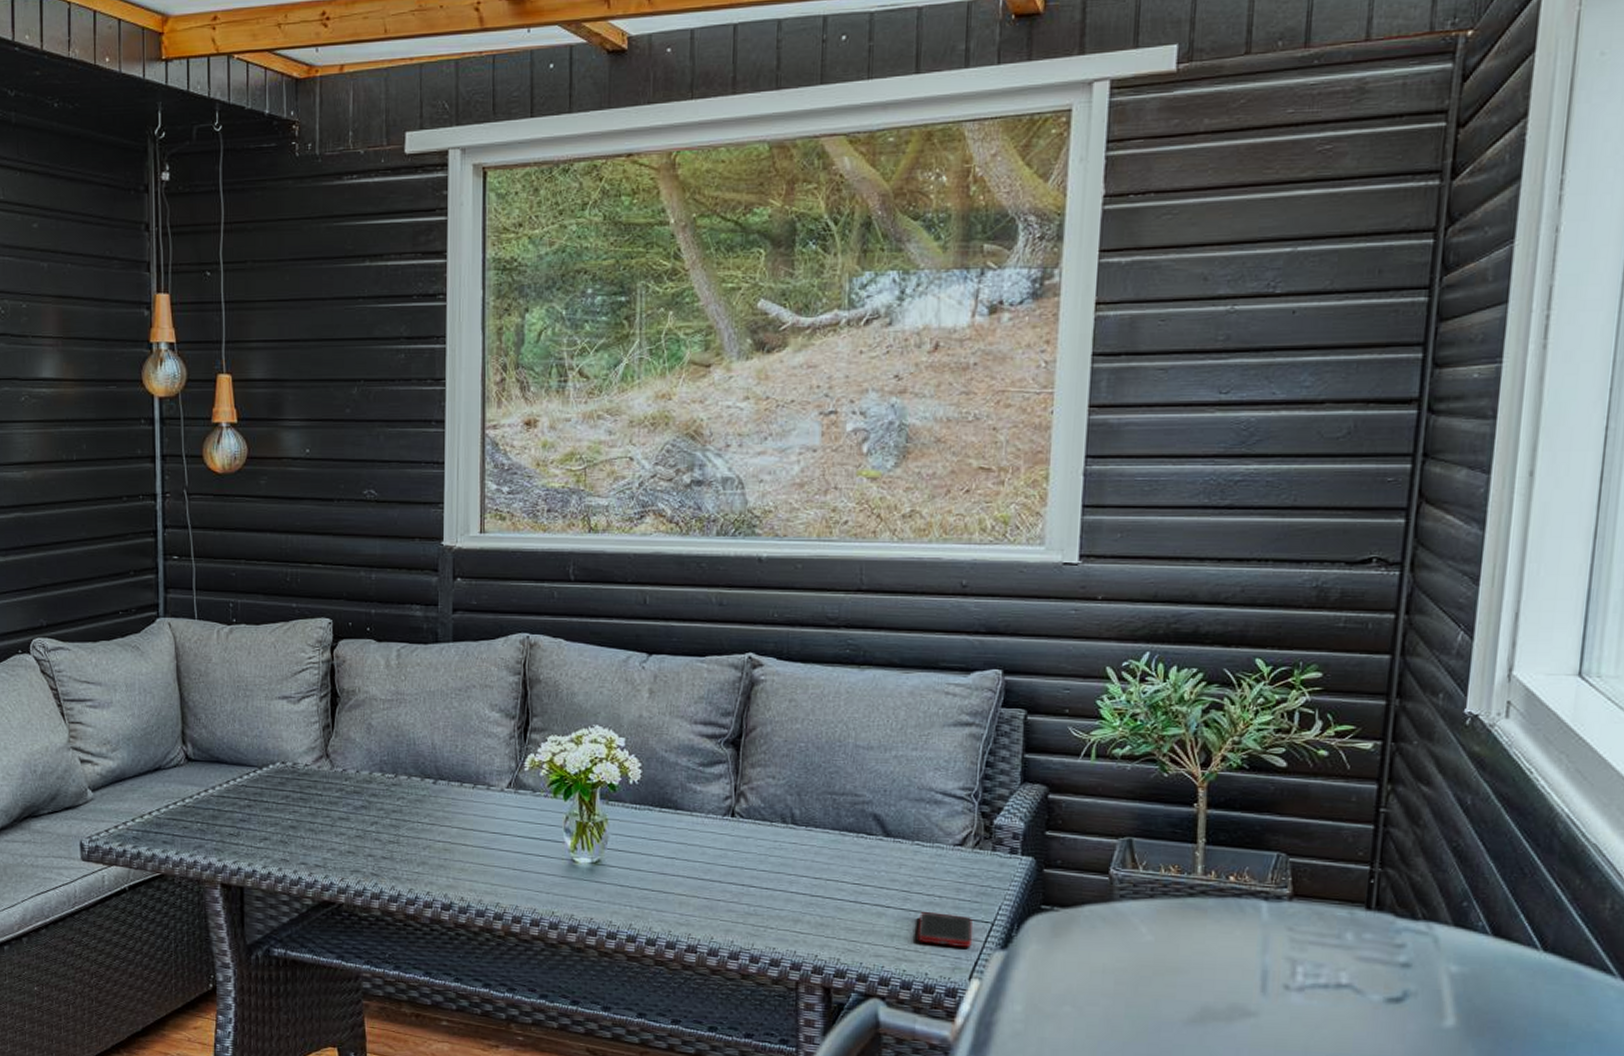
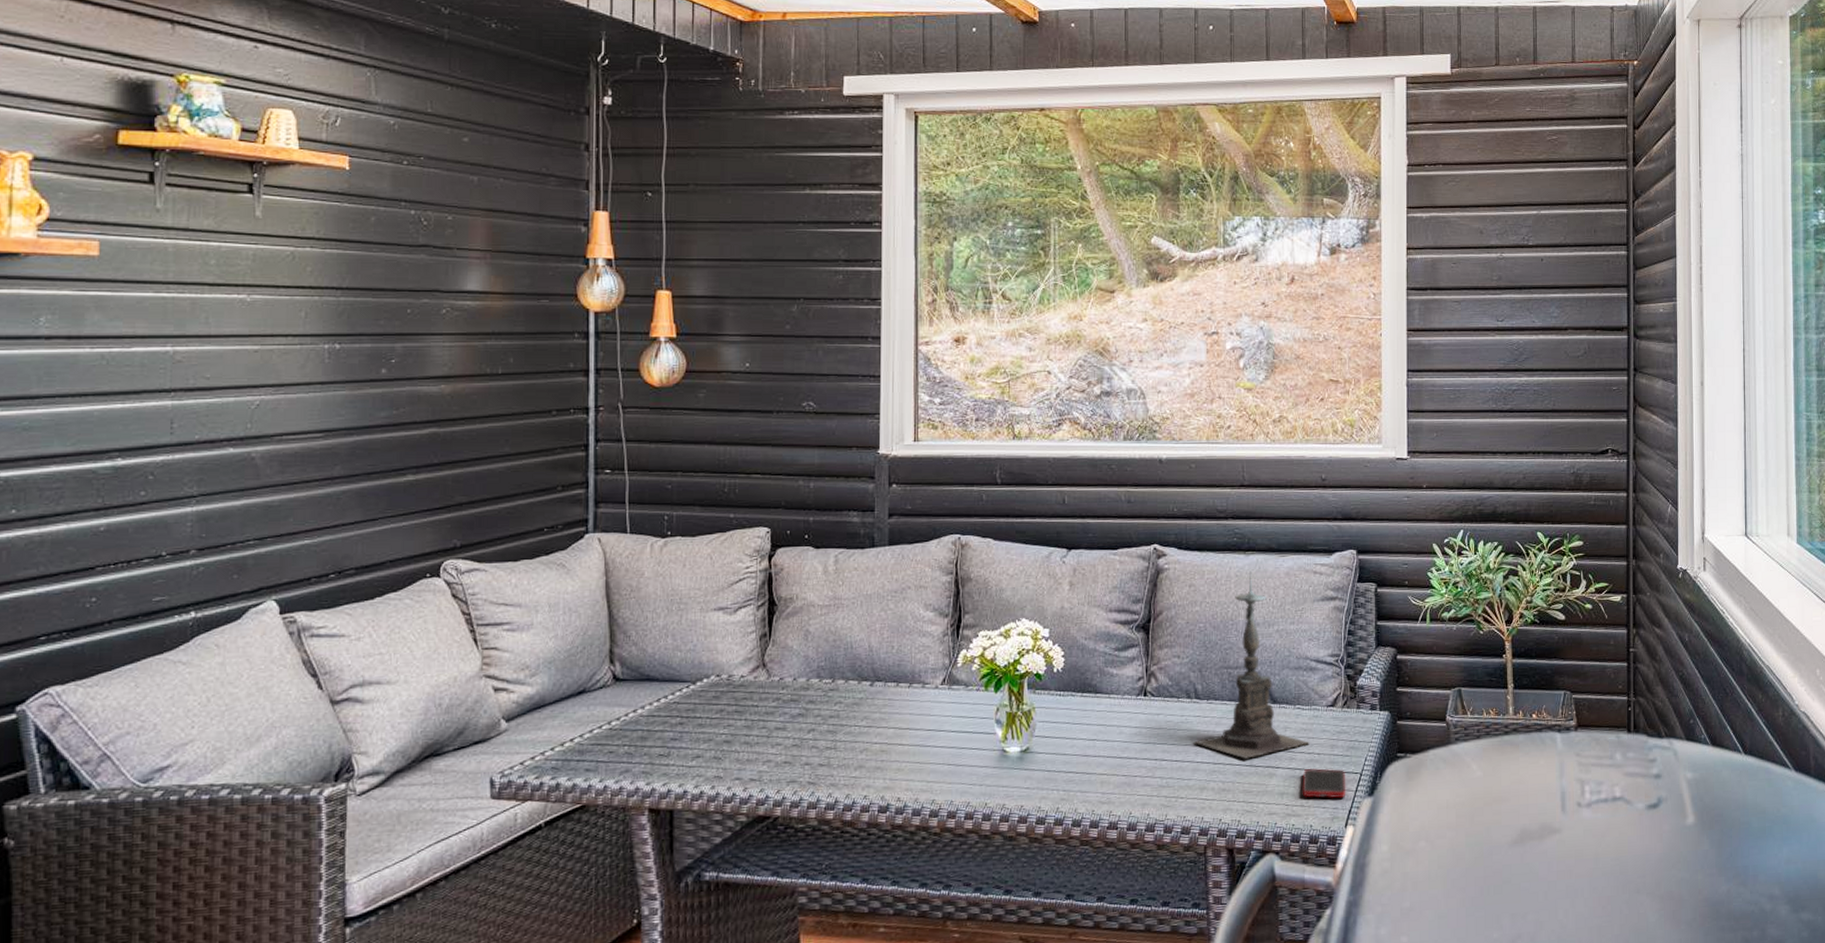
candle holder: none [787,687,930,894] -> present [1193,571,1310,759]

